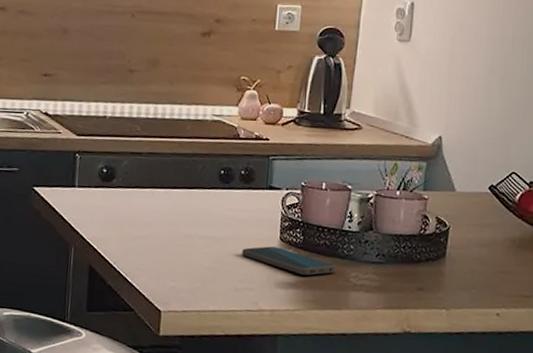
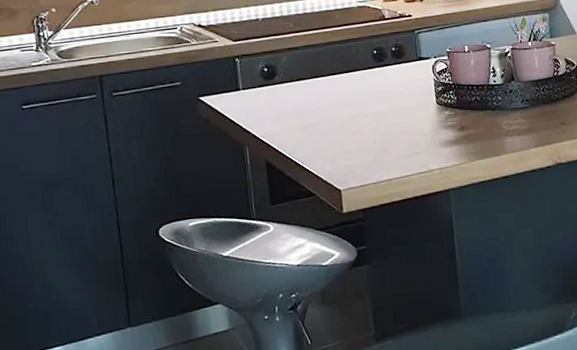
smartphone: present [242,246,336,276] -> none [405,110,490,132]

